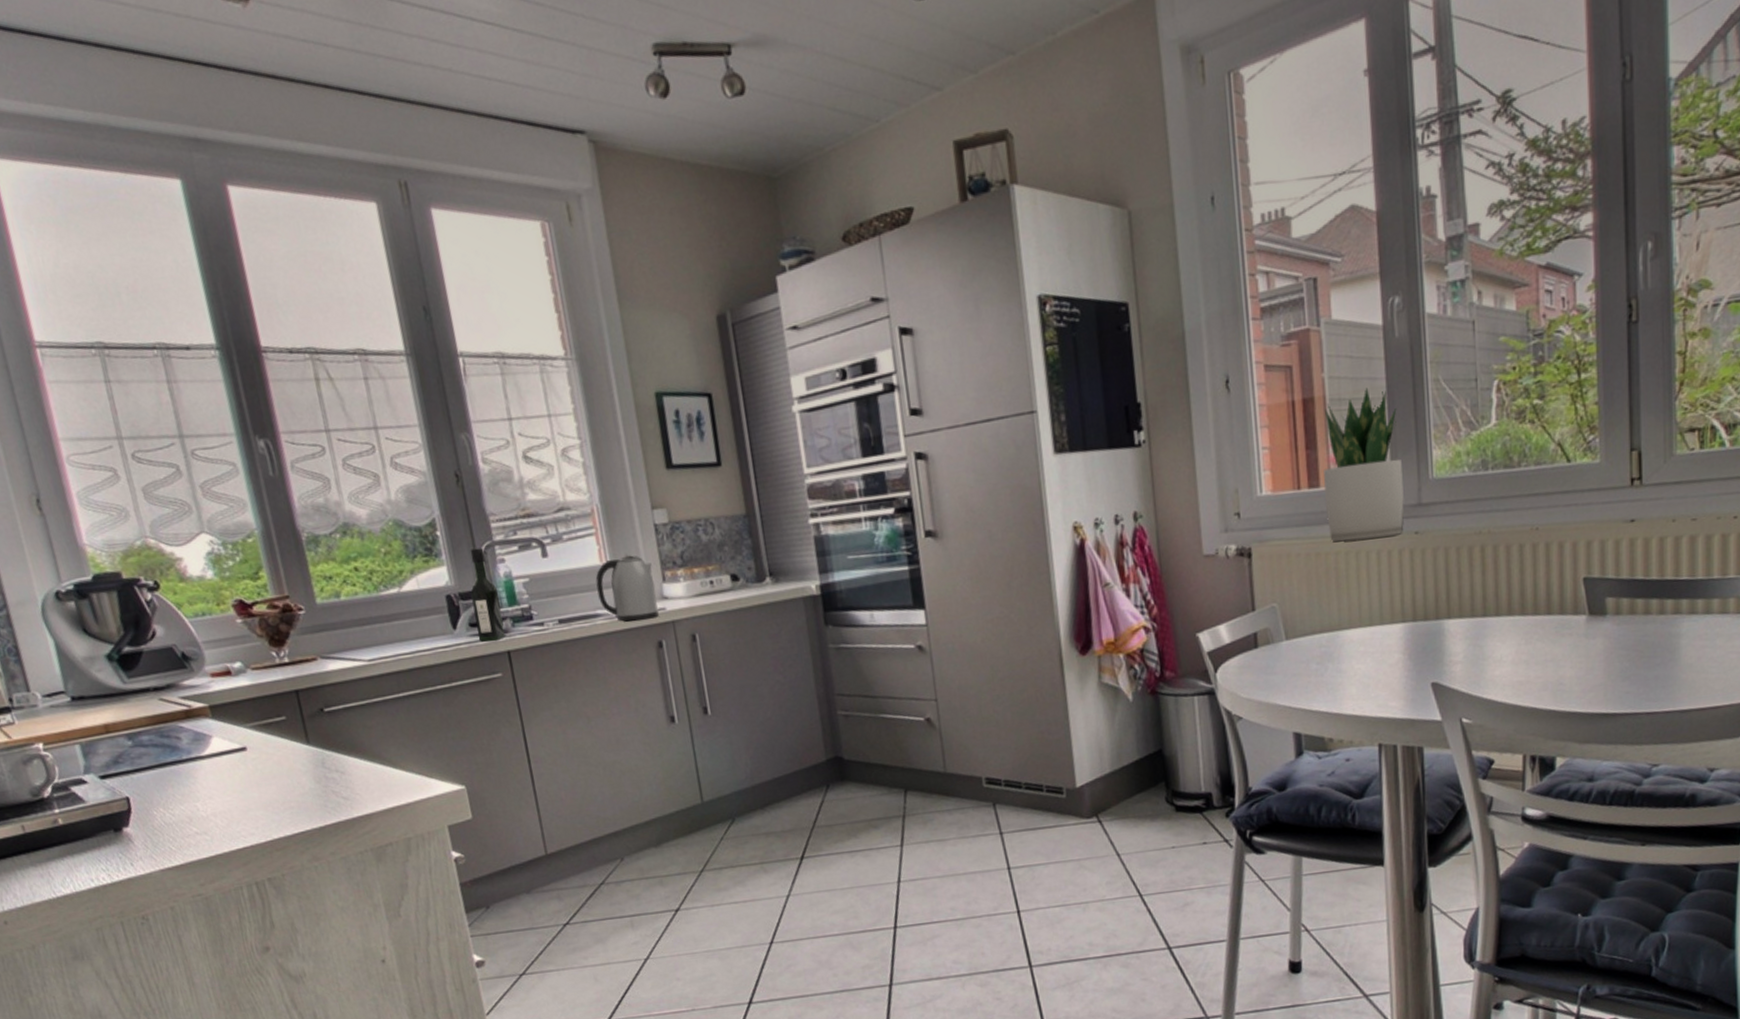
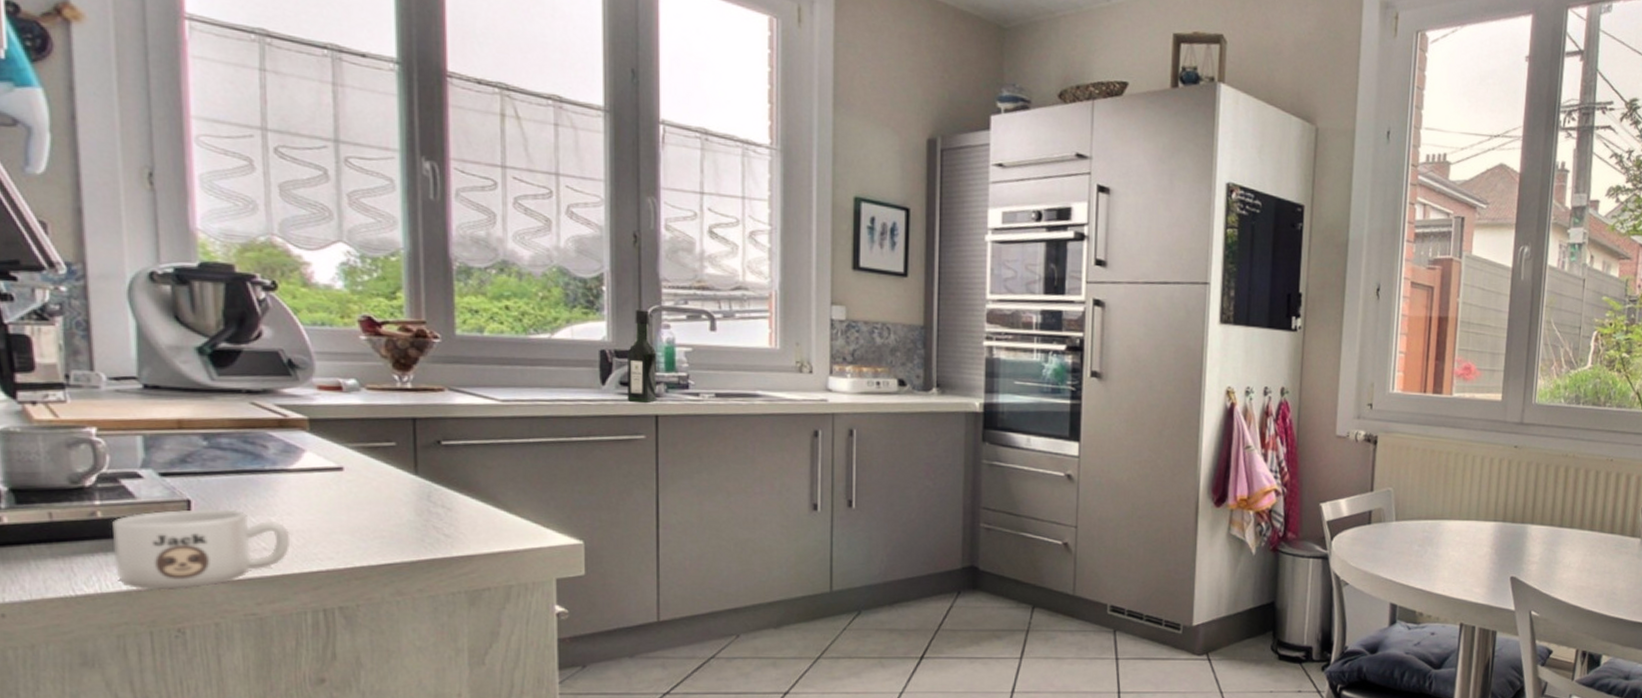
mug: none [71,800,217,885] -> present [111,508,291,591]
kettle: present [595,555,659,622] -> none [761,343,821,409]
planter: present [1324,387,1404,542] -> none [1444,317,1514,447]

